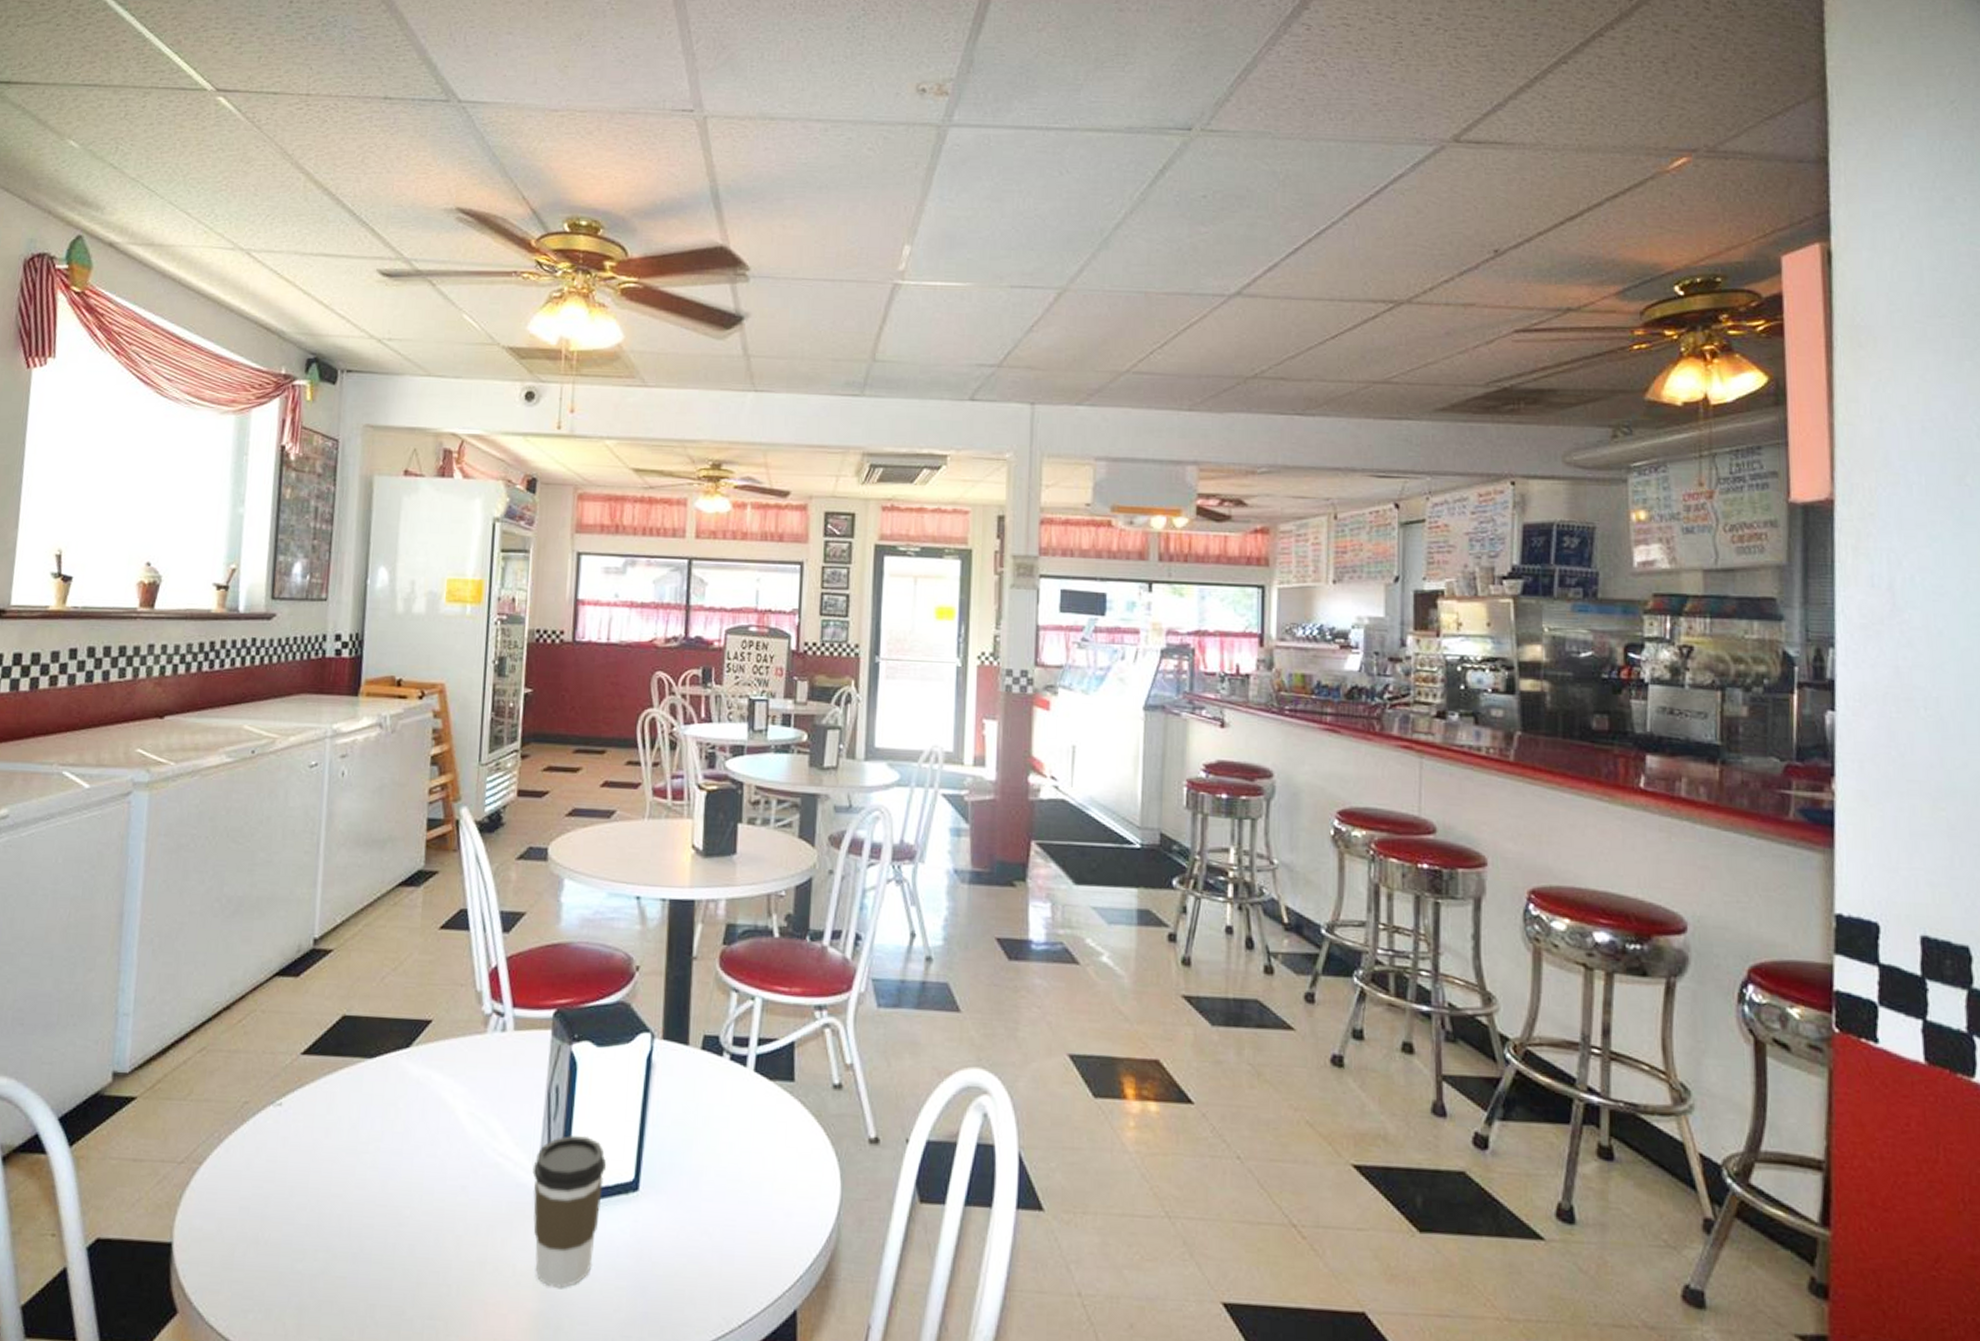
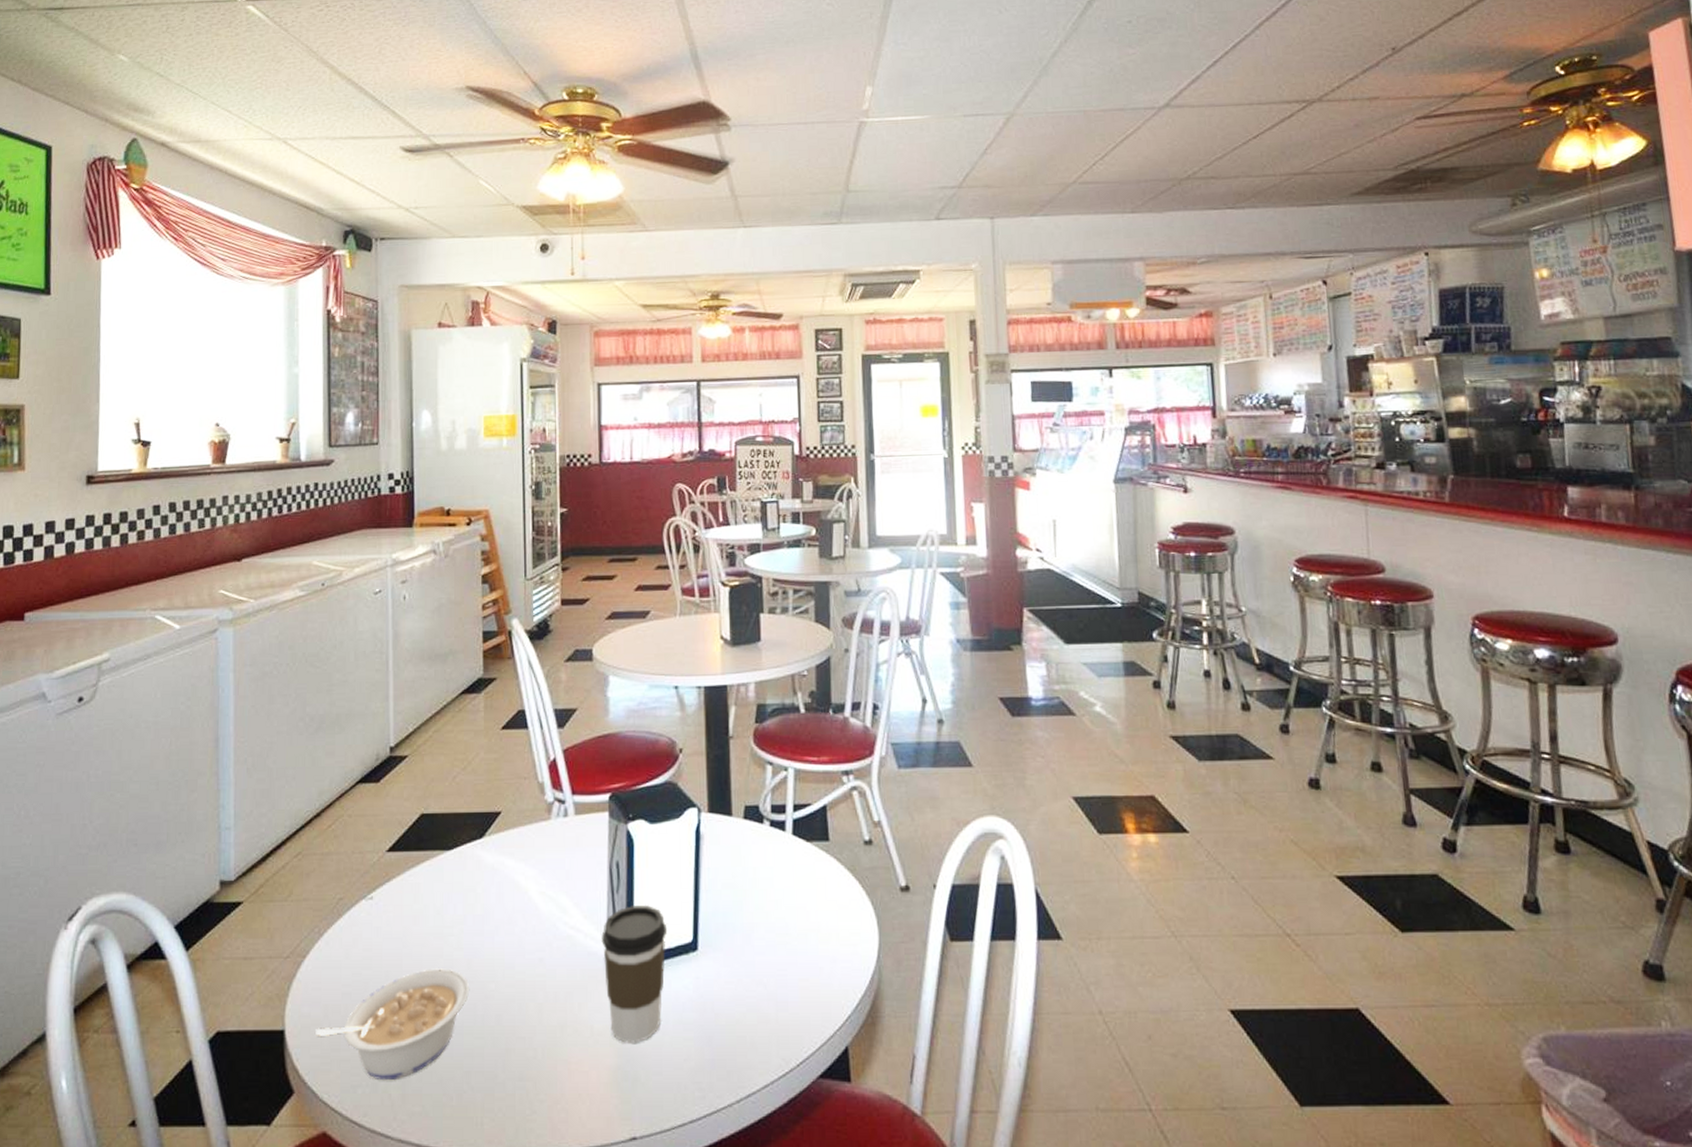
legume: none [206,1187,382,1307] -> present [315,968,470,1081]

